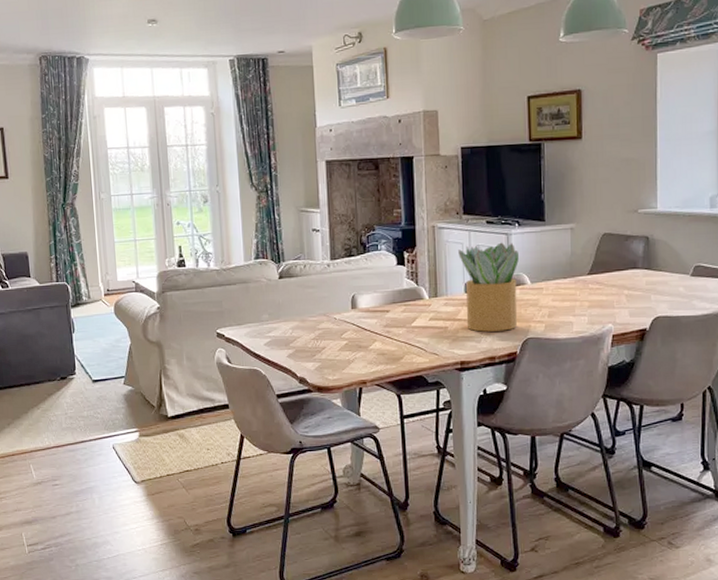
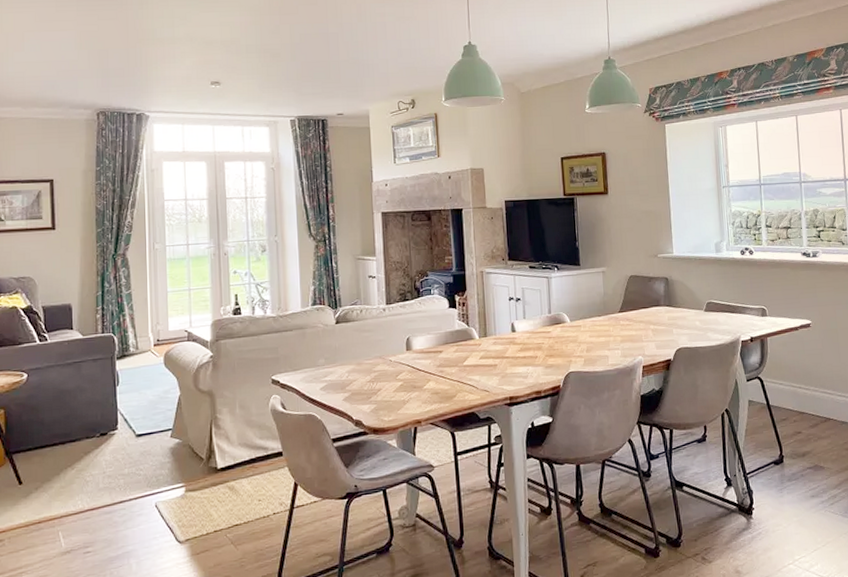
potted plant: present [458,242,519,332] -> none [505,285,560,368]

